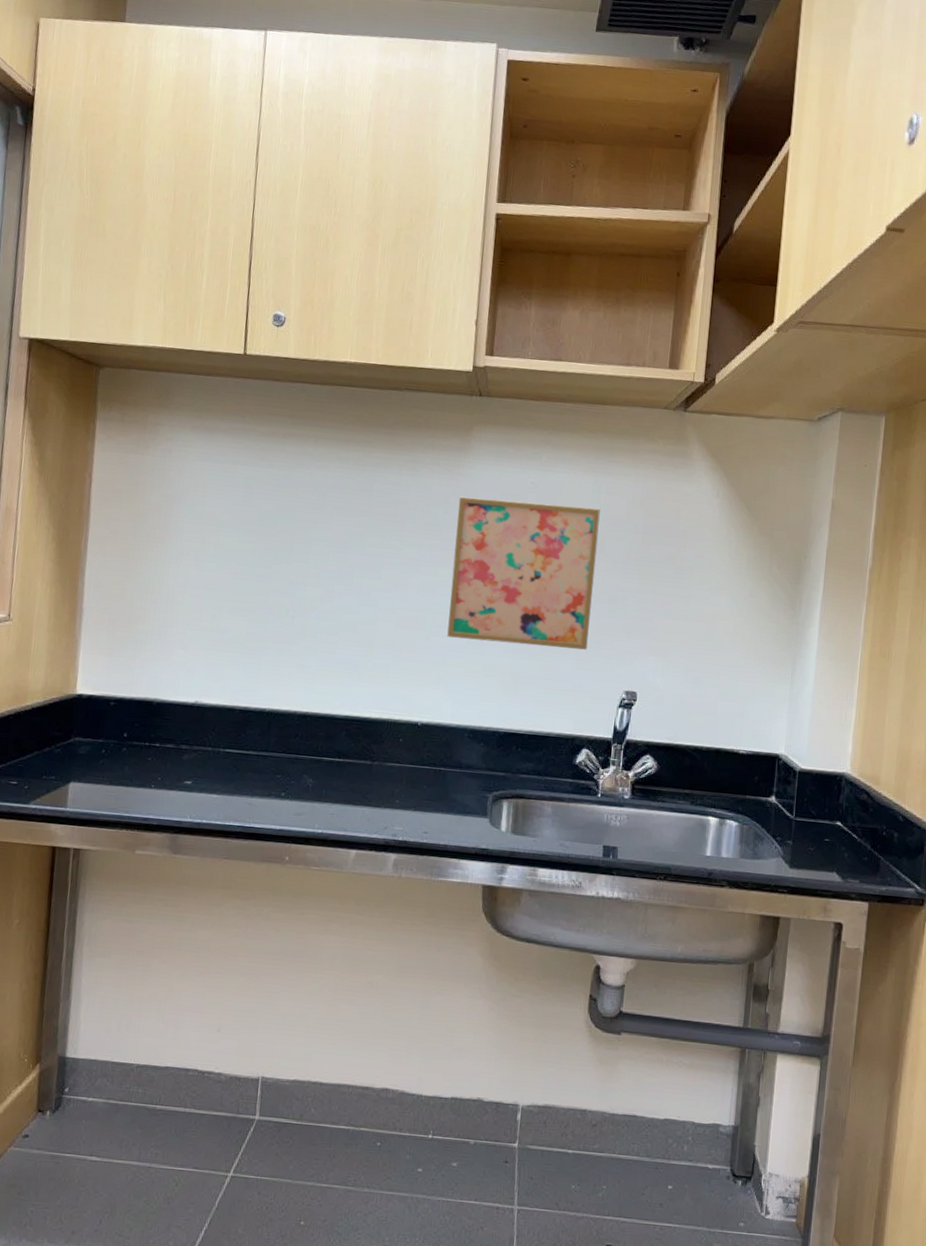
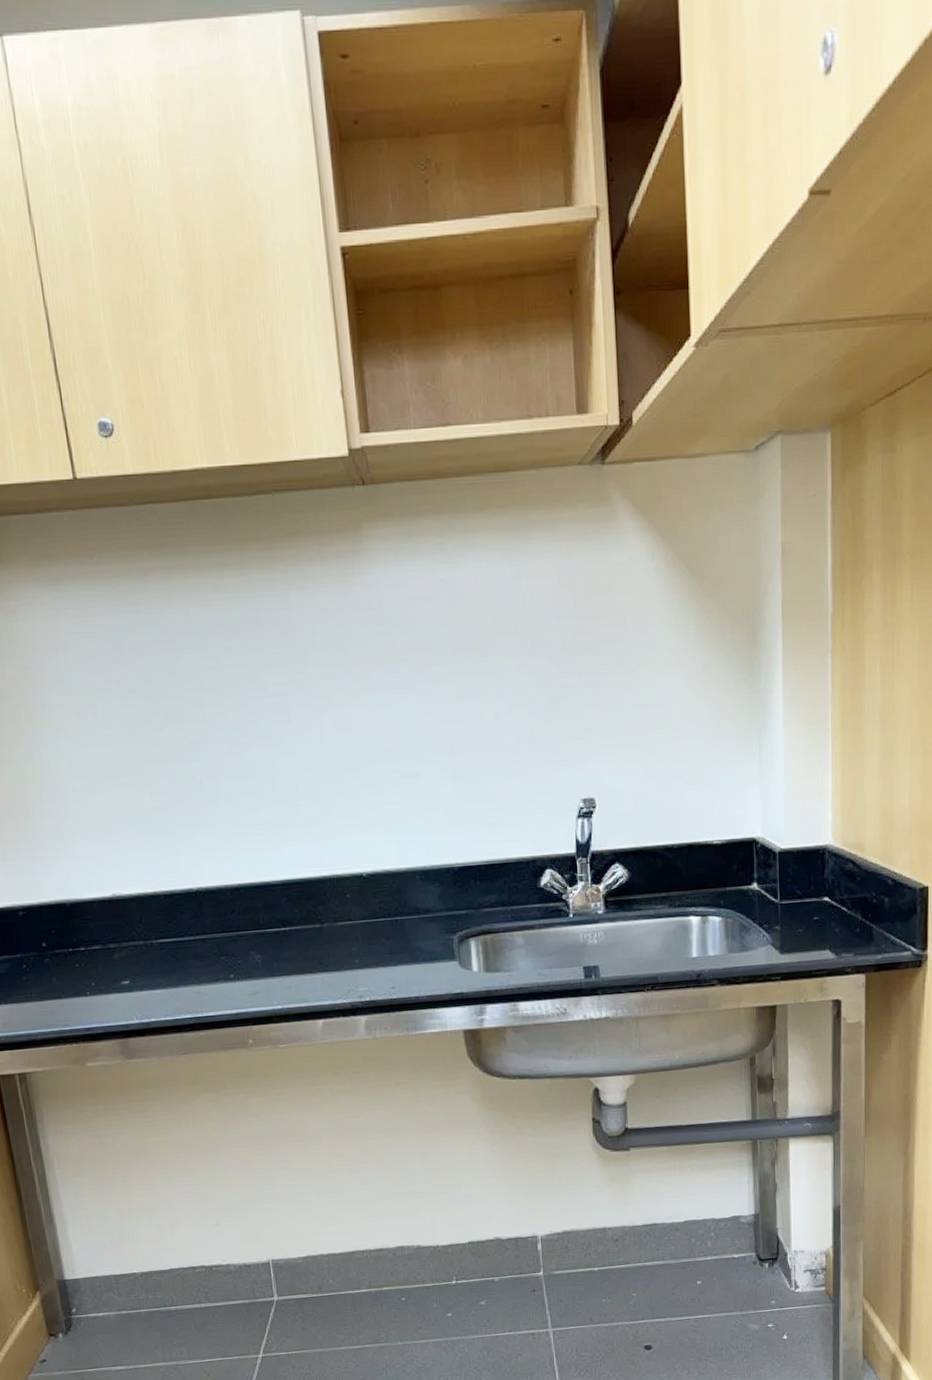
wall art: present [447,496,600,650] -> none [361,597,533,774]

